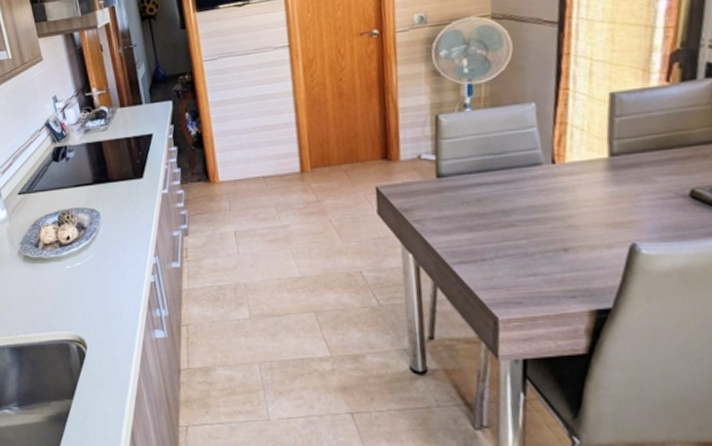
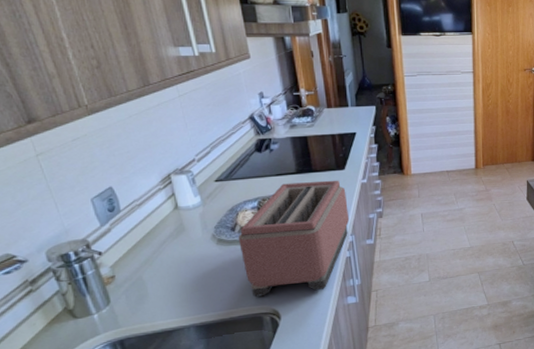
toaster: none [41,190,152,321] -> present [238,180,350,297]

